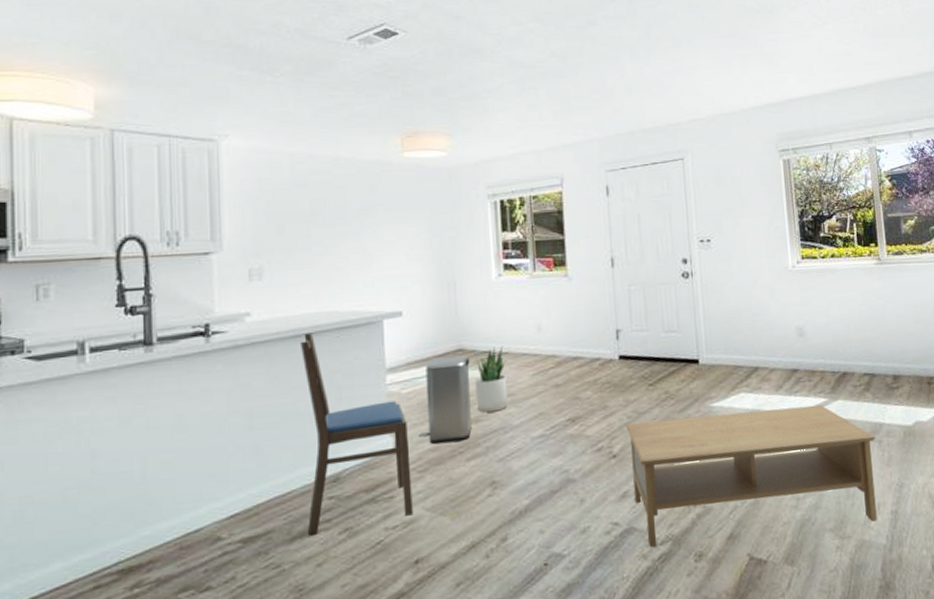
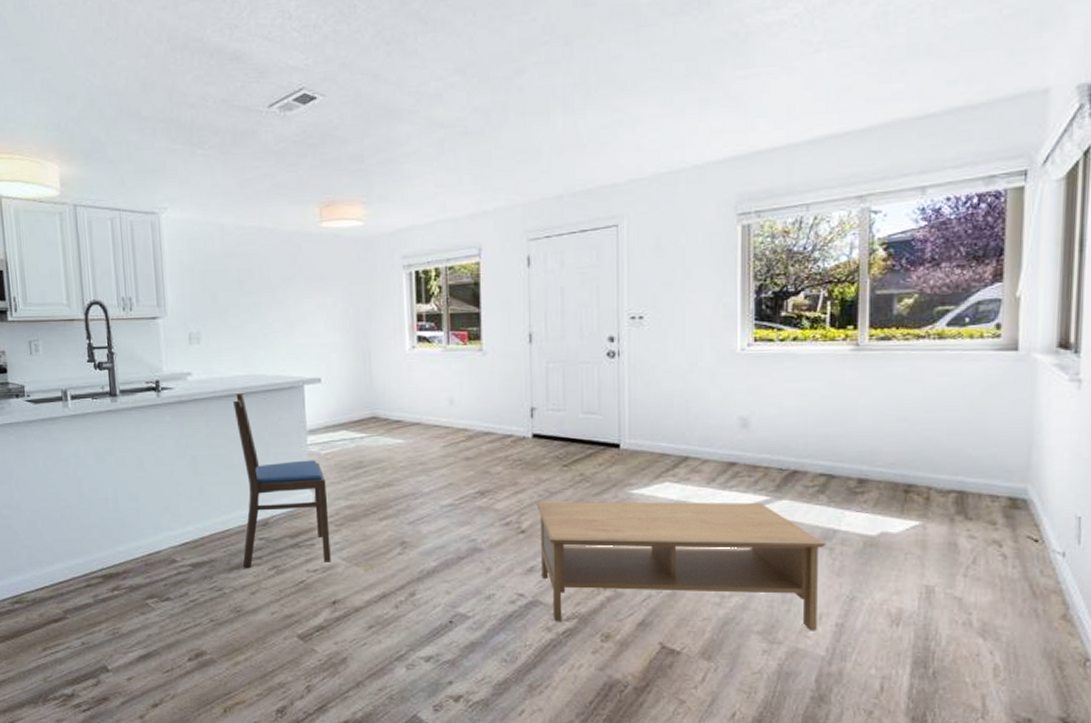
pedal bin: present [418,355,472,445] -> none [336,423,384,503]
planter: present [475,346,508,413] -> none [388,416,419,478]

